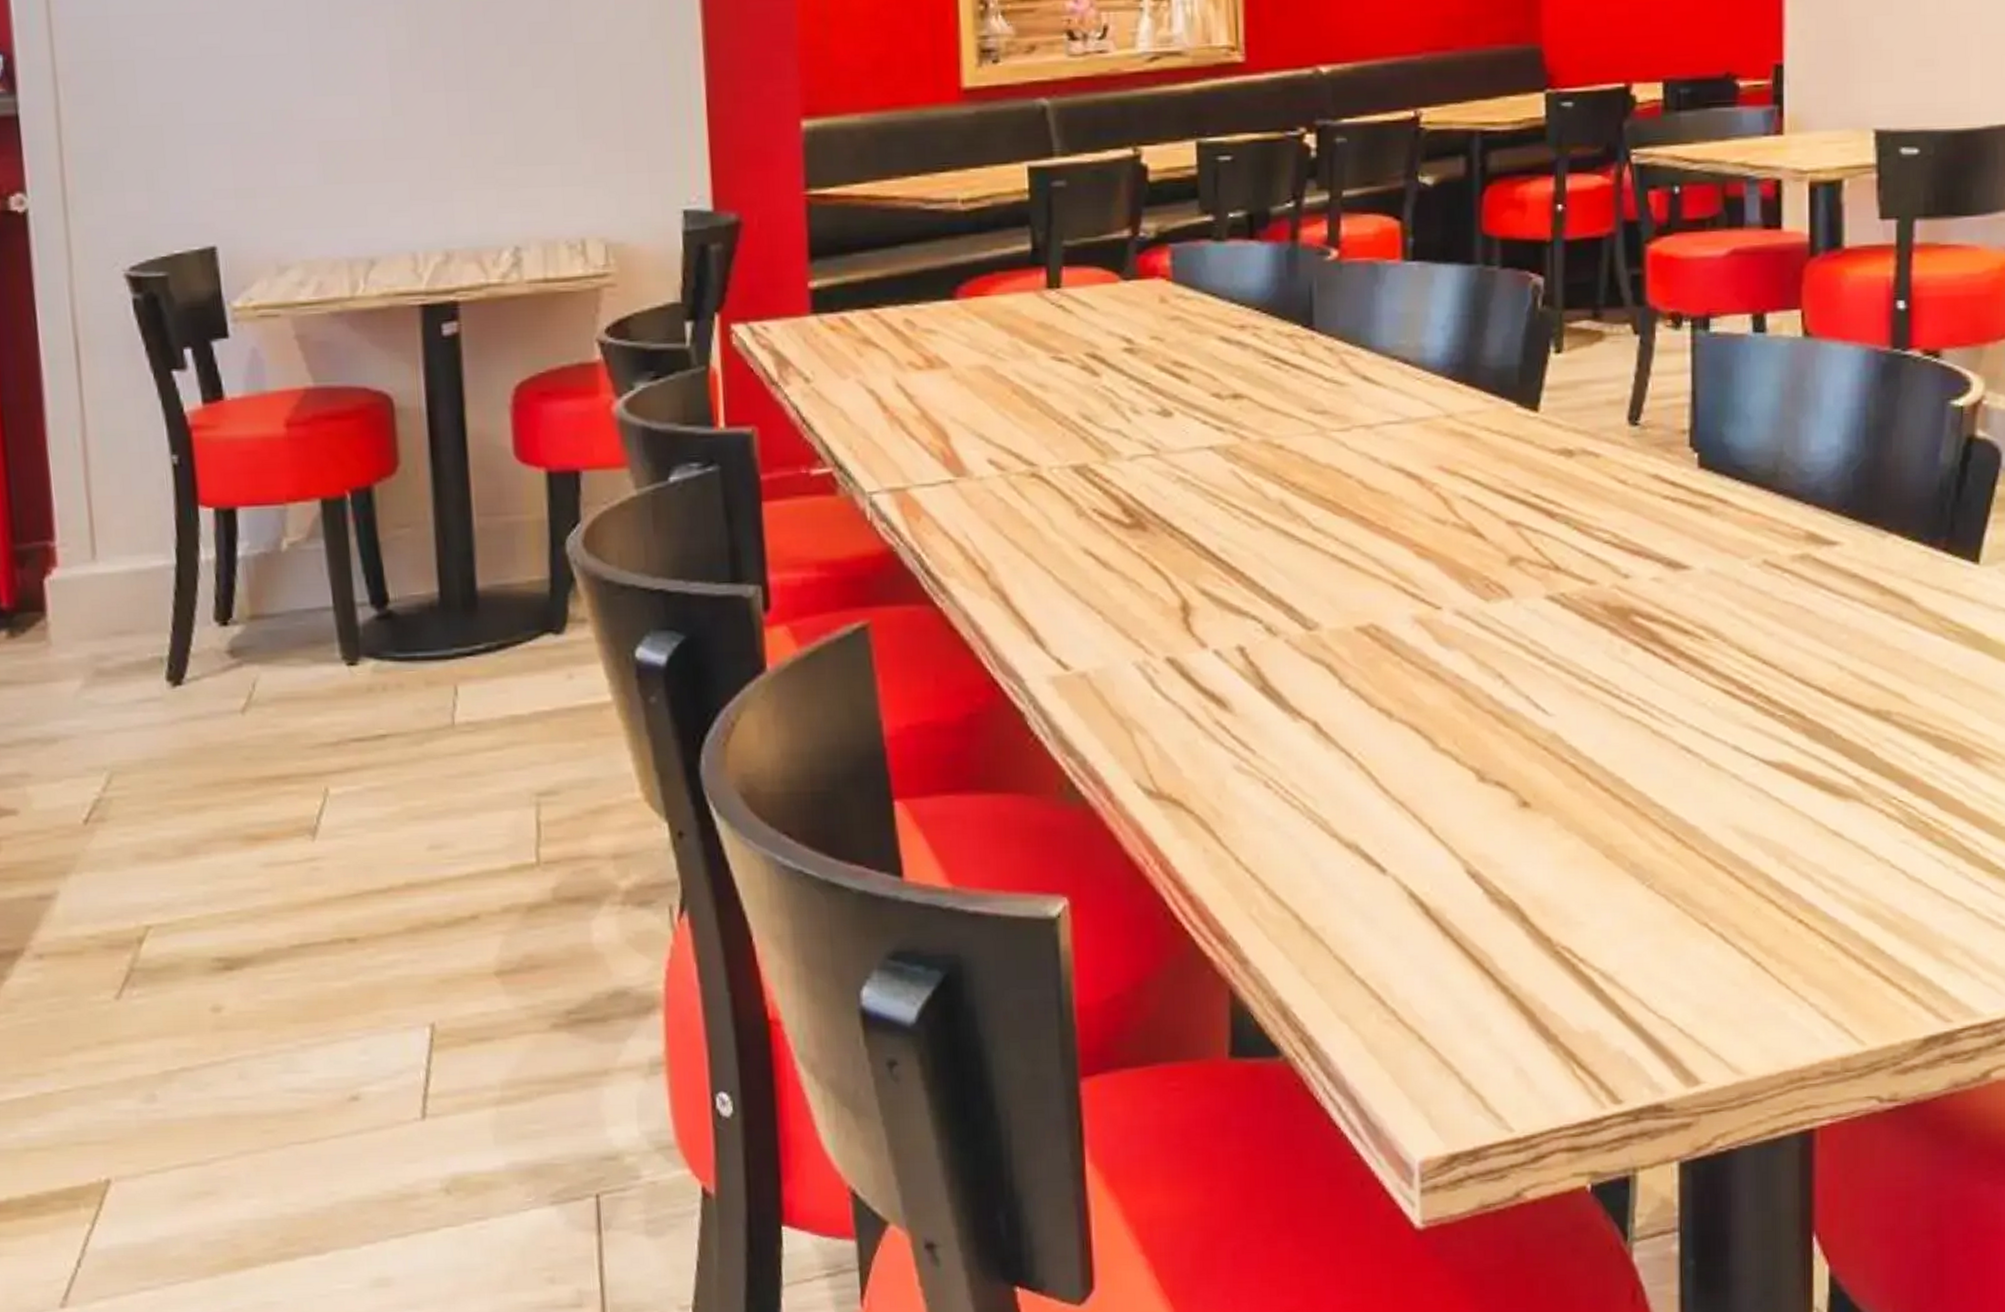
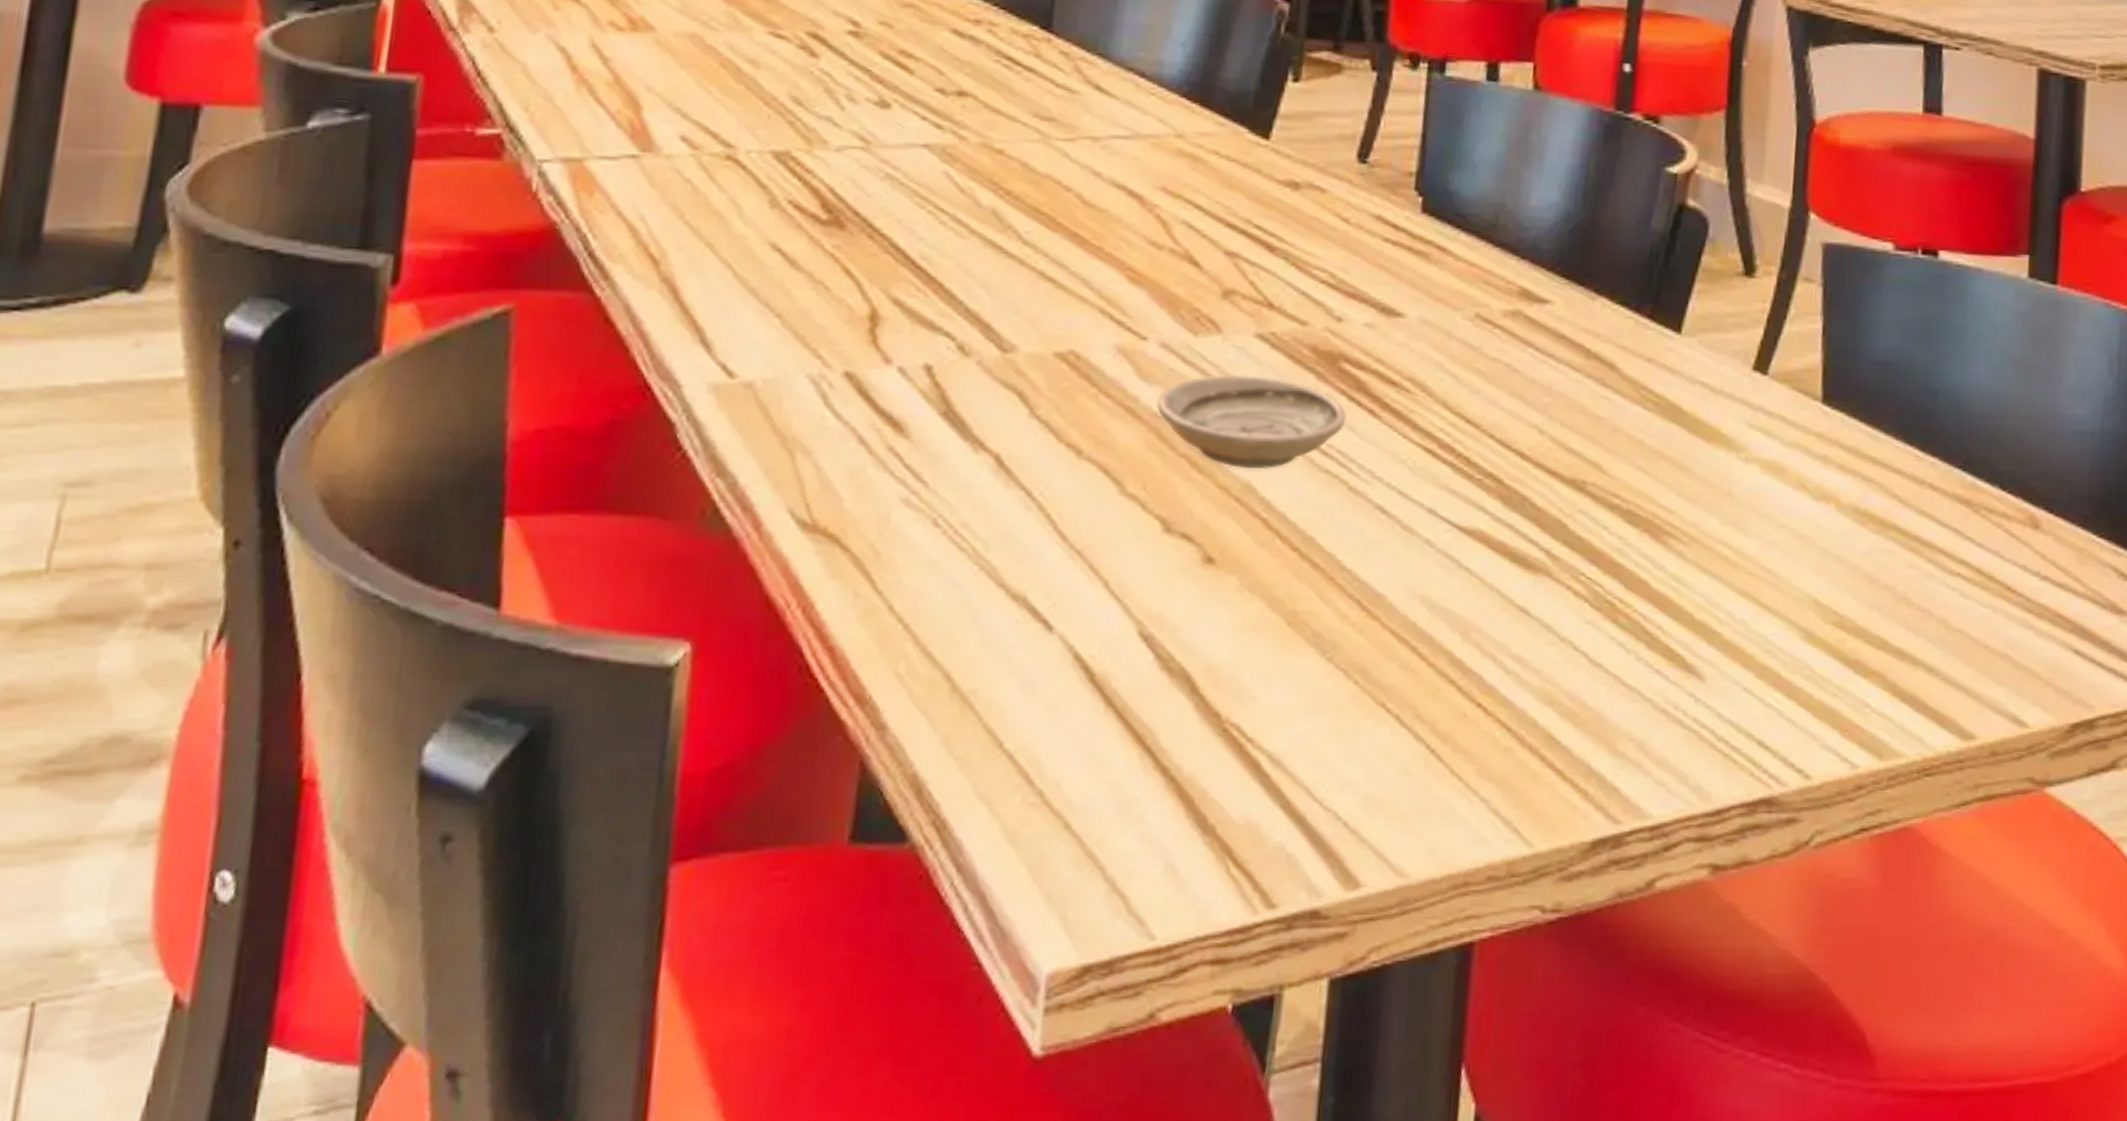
saucer: none [1457,634,1643,720] -> present [1156,374,1347,469]

